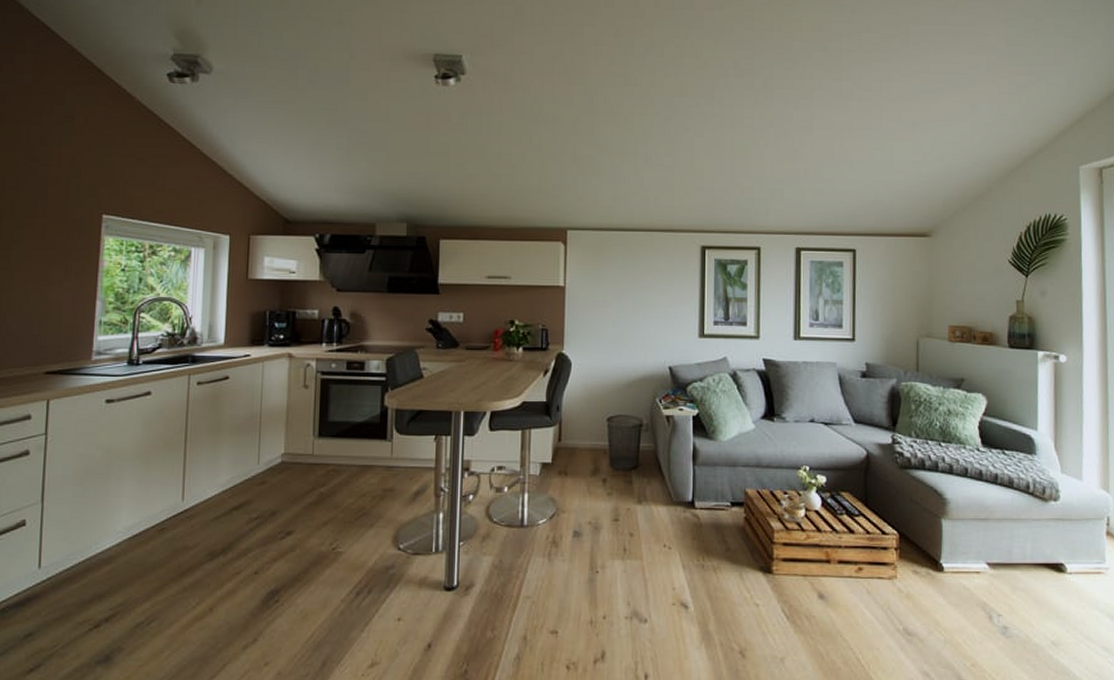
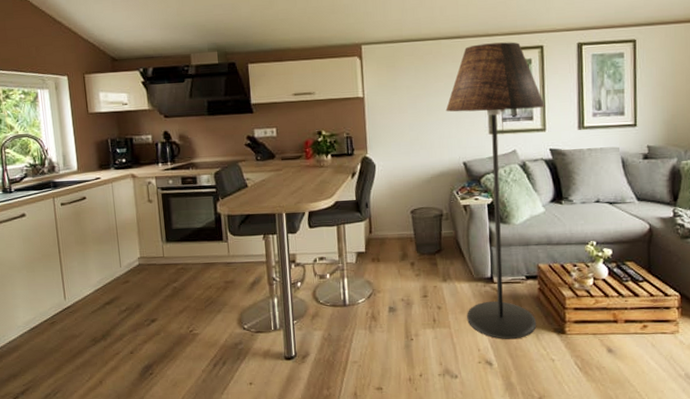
floor lamp: none [653,240,760,578] -> present [445,42,545,340]

